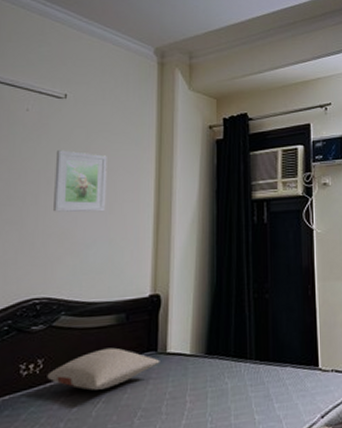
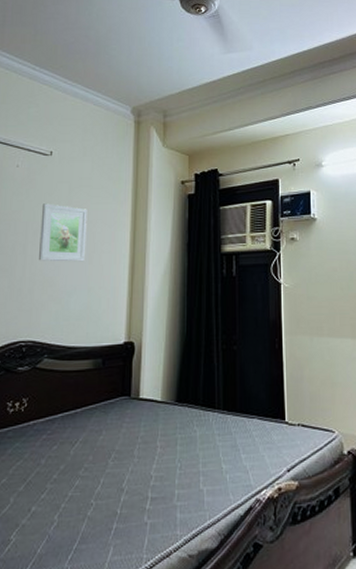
pillow: present [47,347,160,391] -> none [31,391,133,430]

